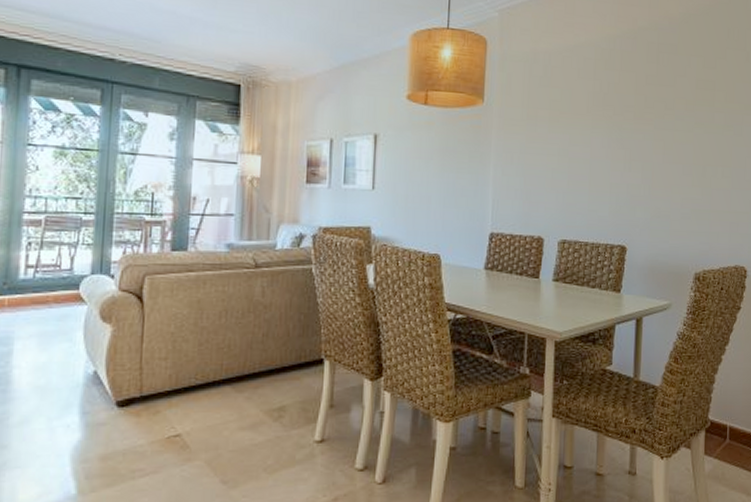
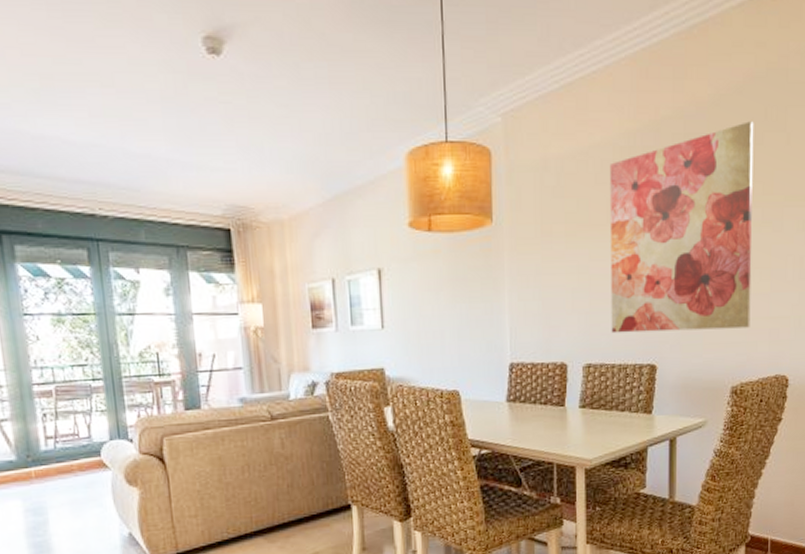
wall art: none [586,38,719,219] -> present [609,121,754,334]

